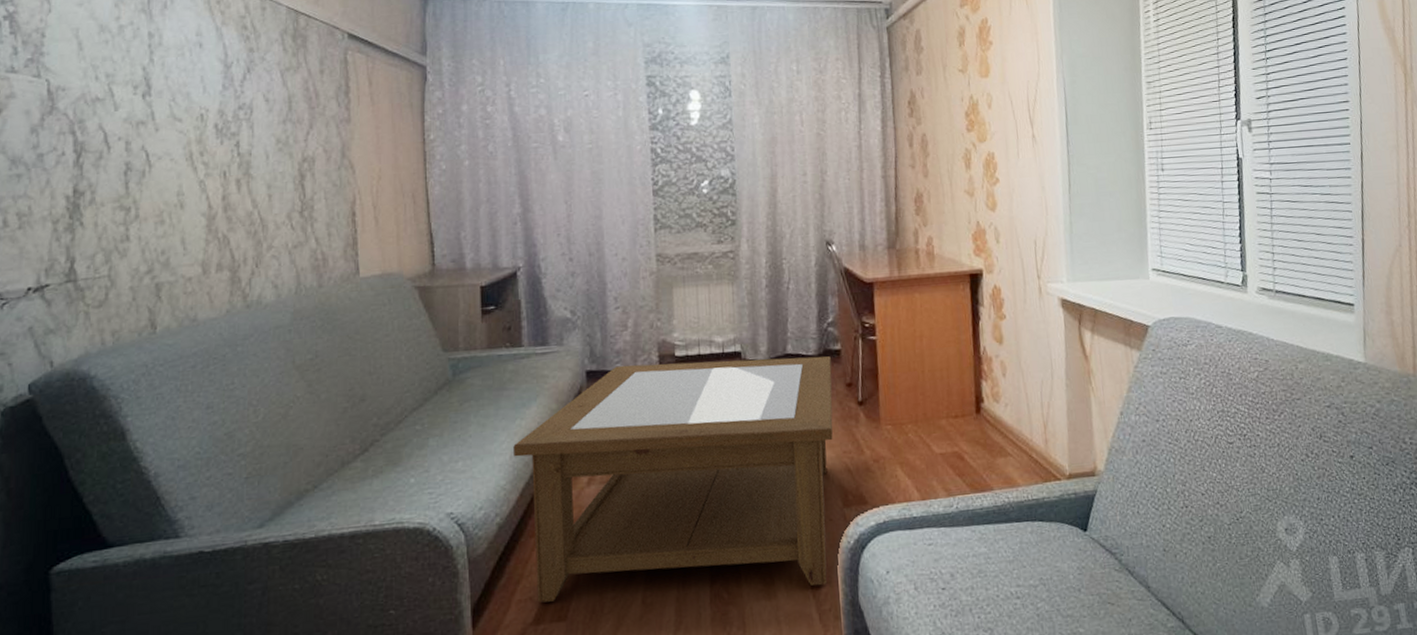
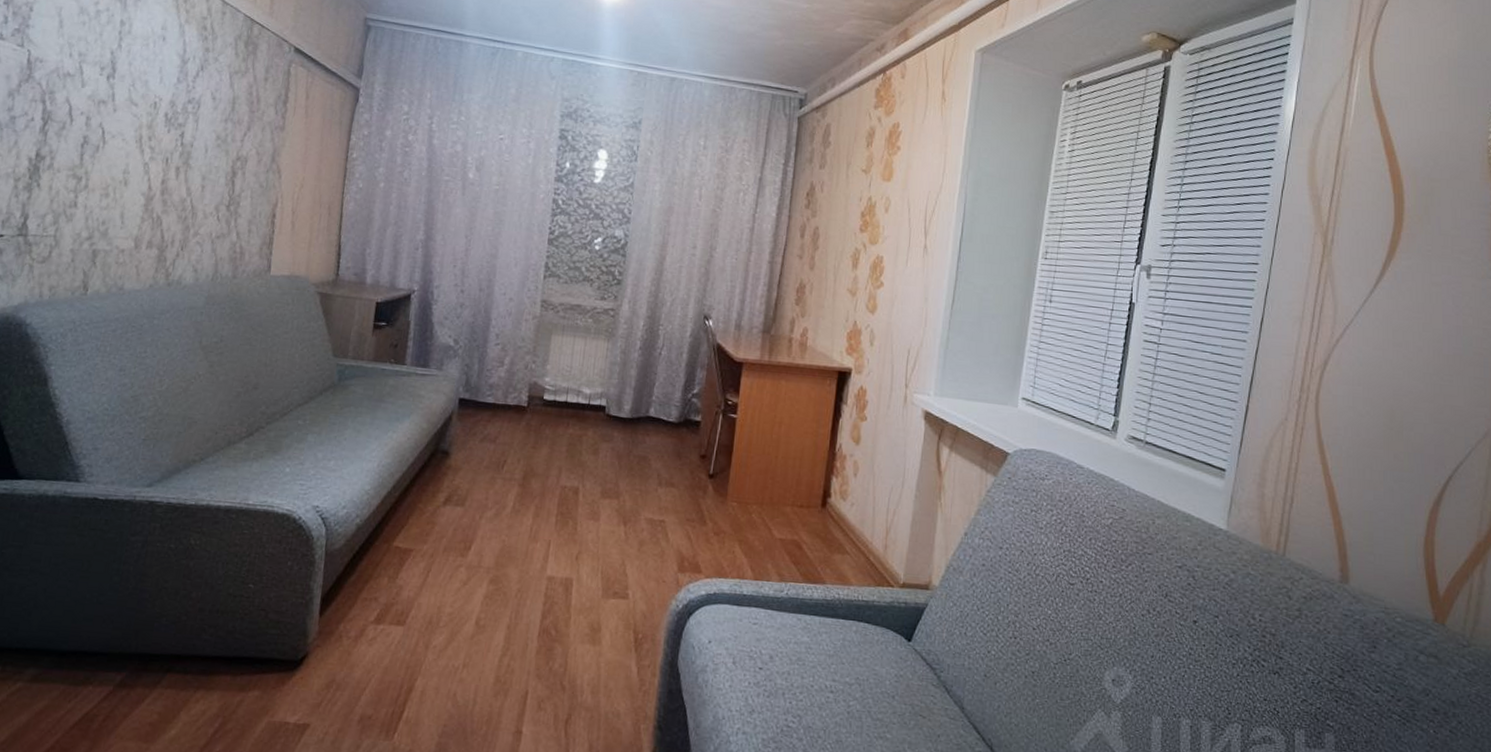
coffee table: present [513,356,833,603] -> none [381,398,690,642]

